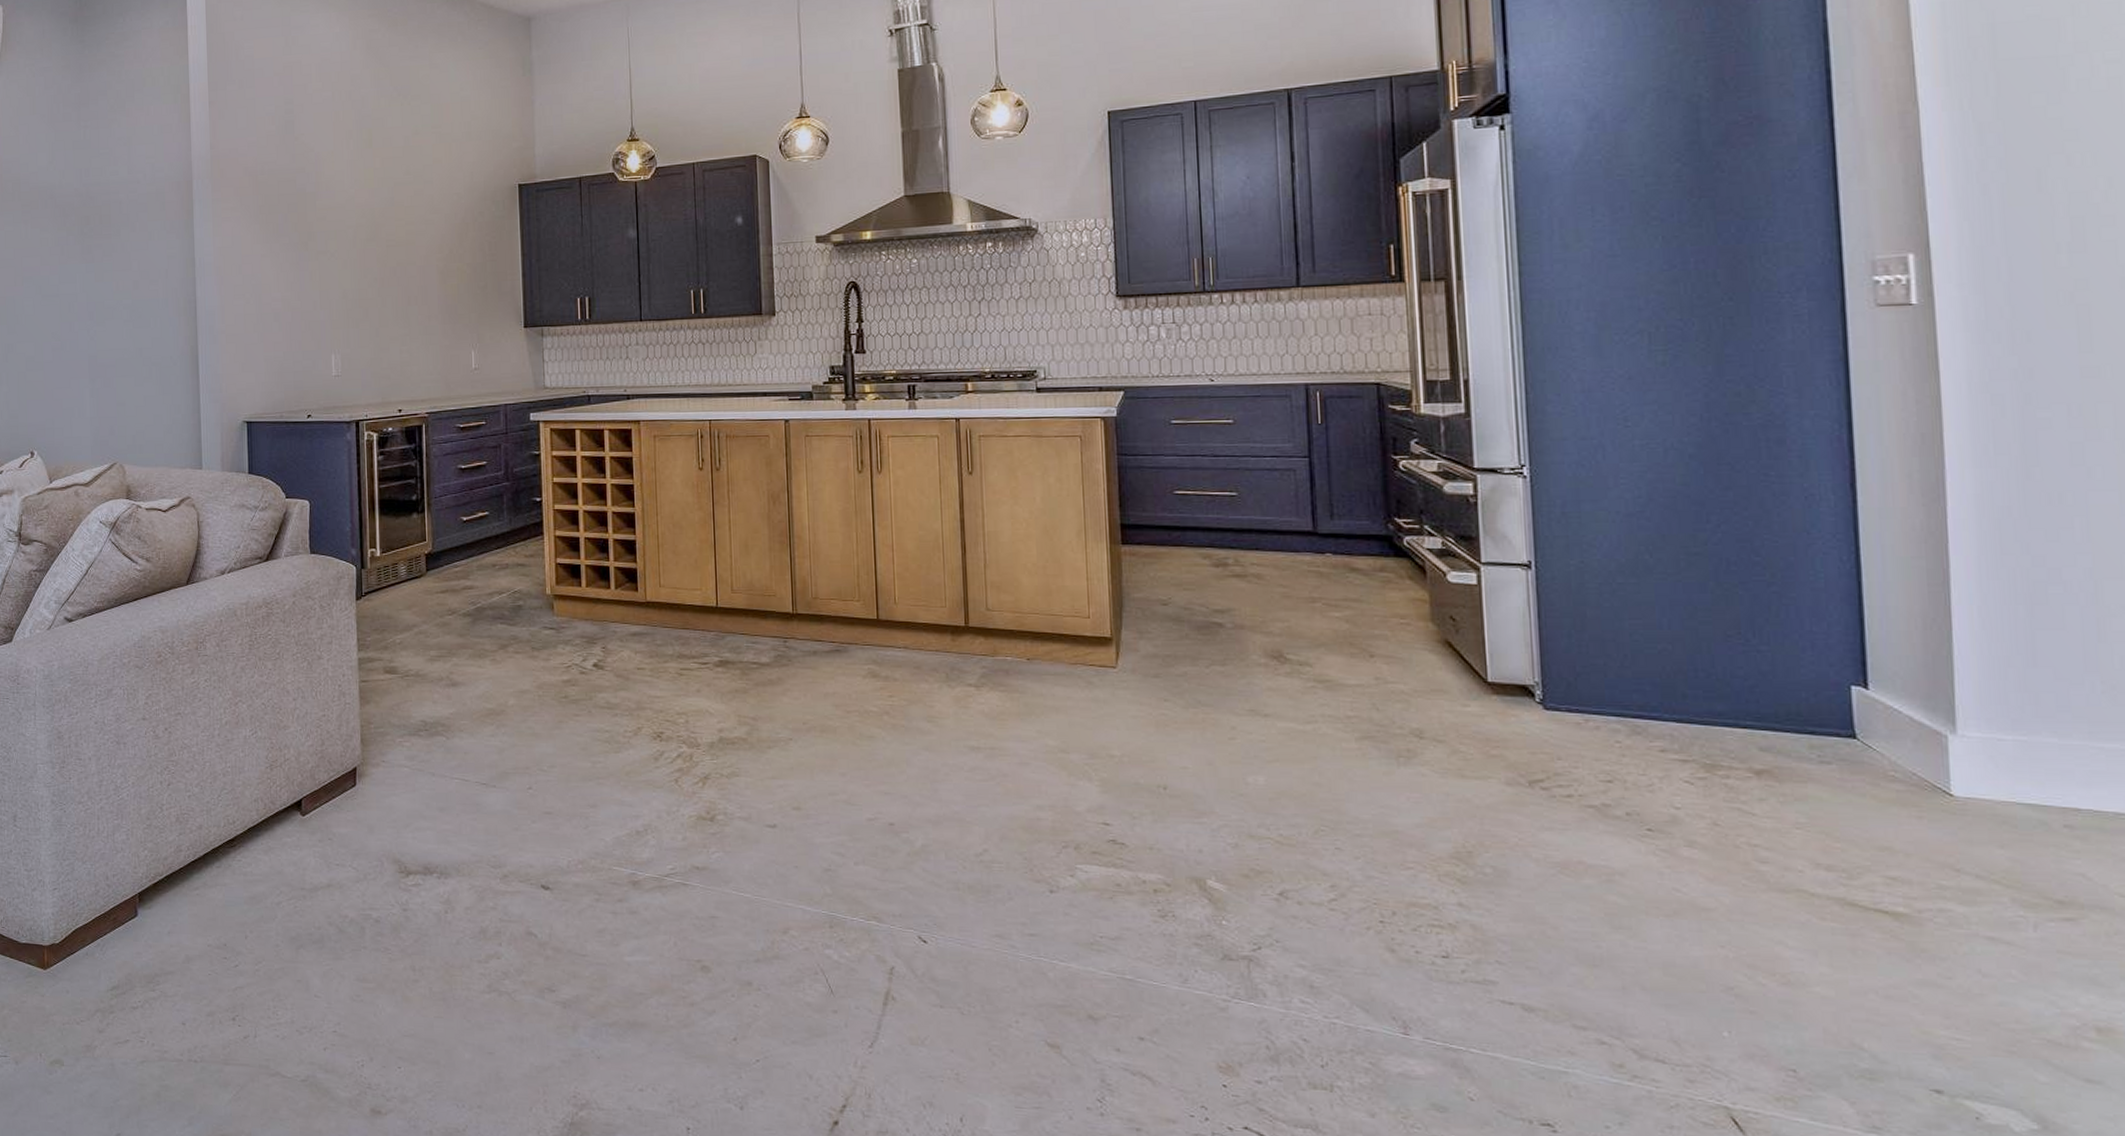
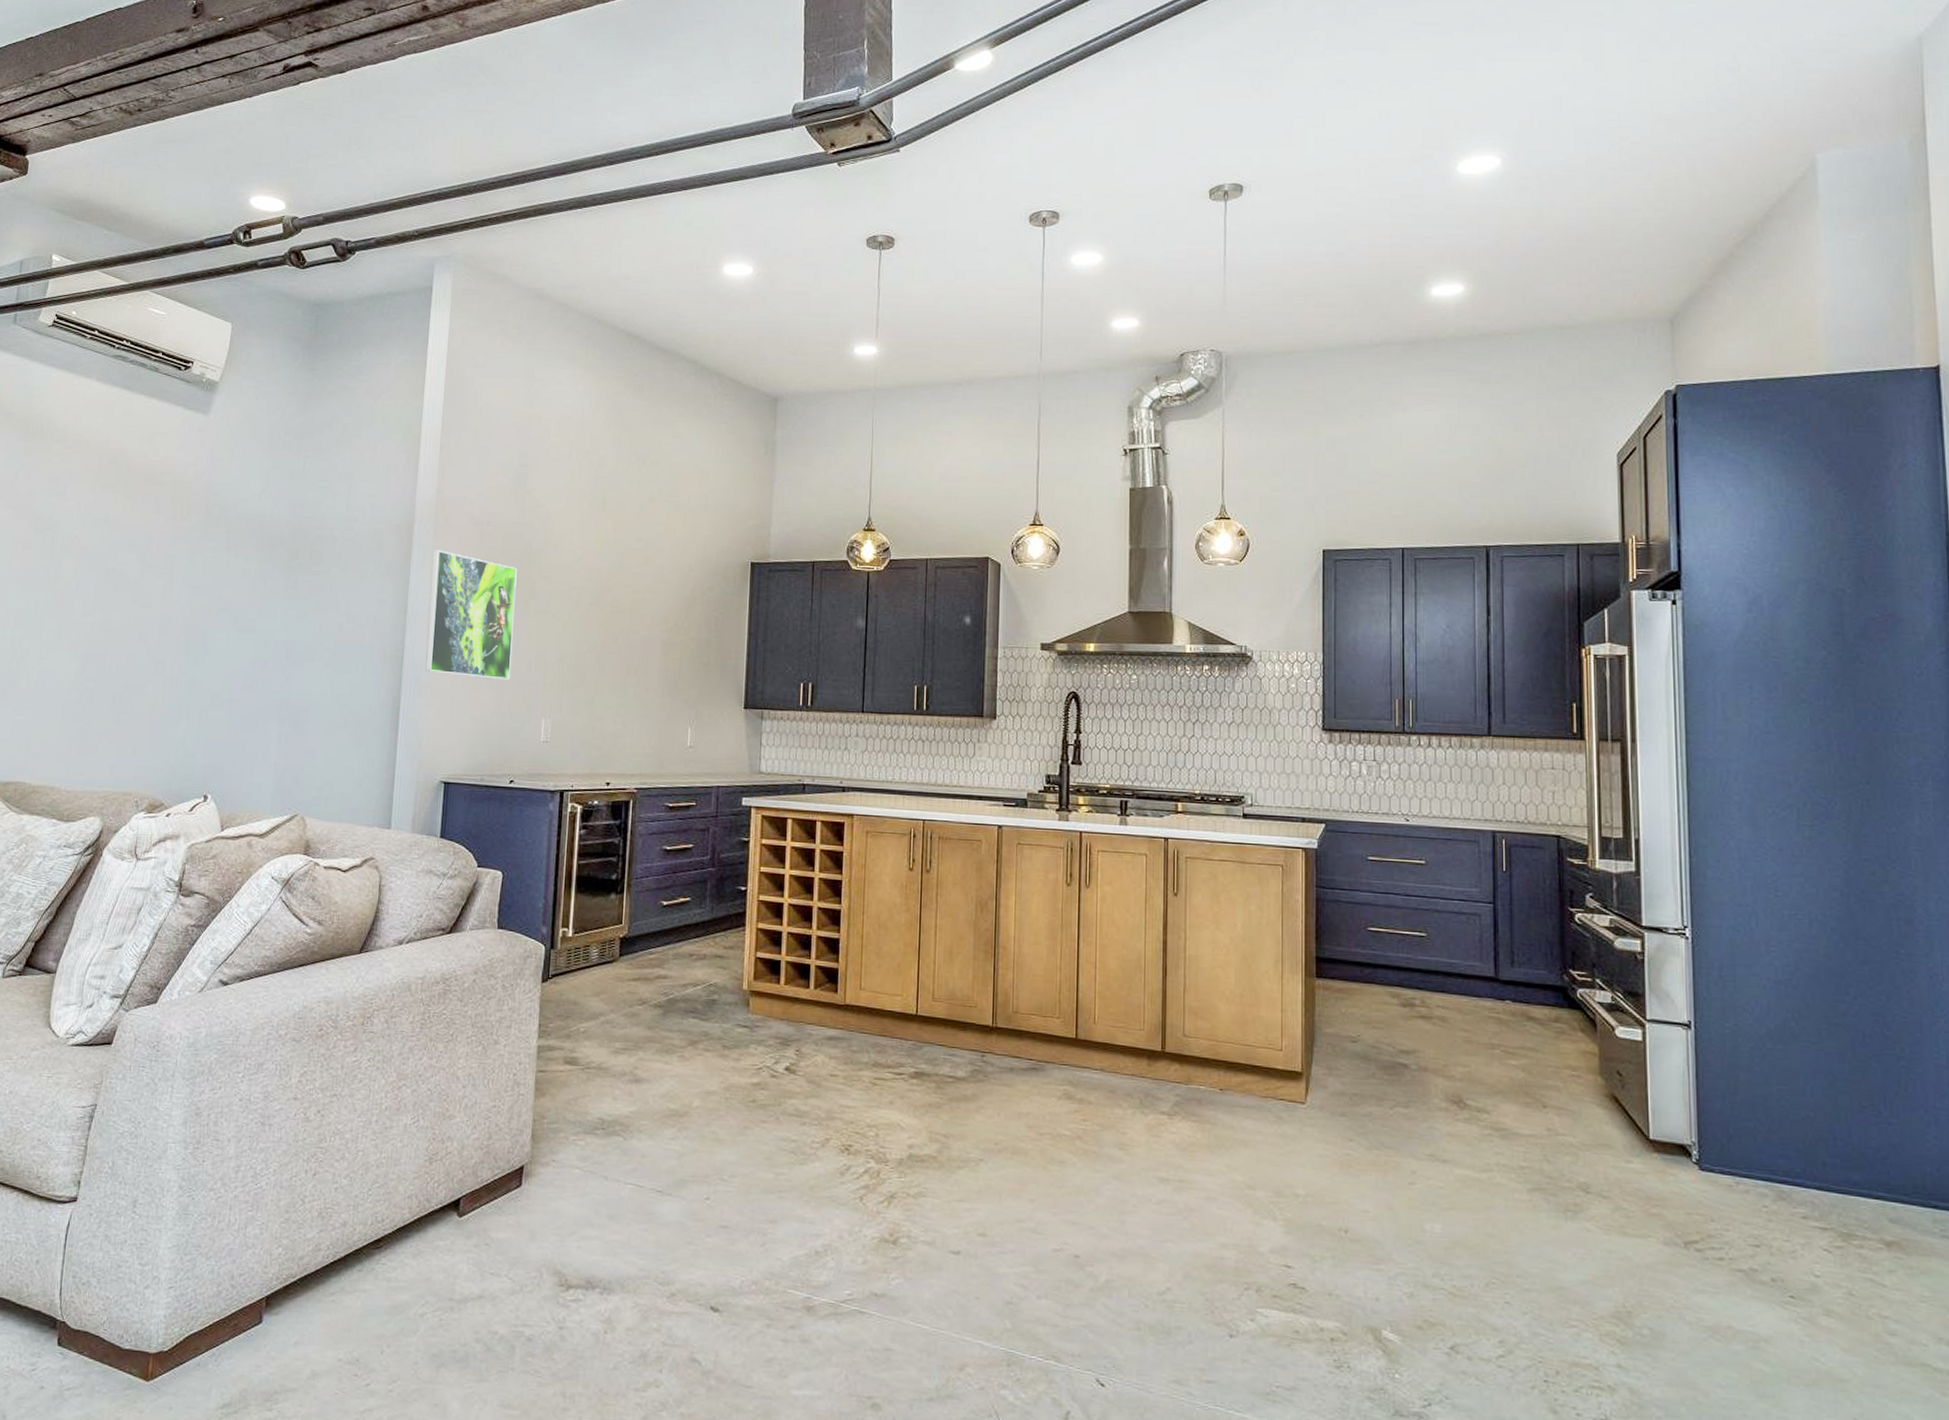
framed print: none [213,203,297,321] -> present [425,550,517,680]

